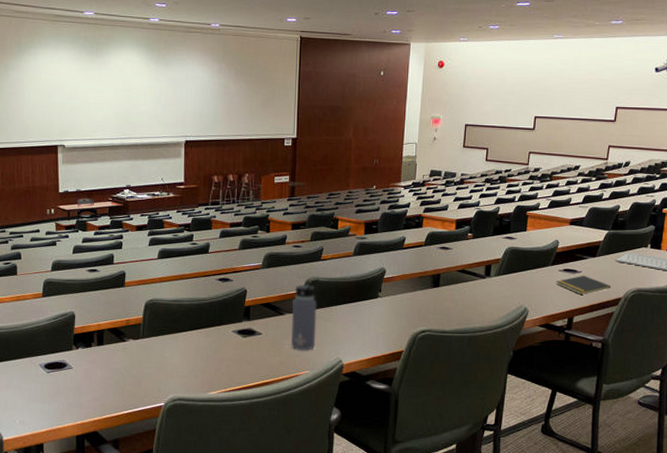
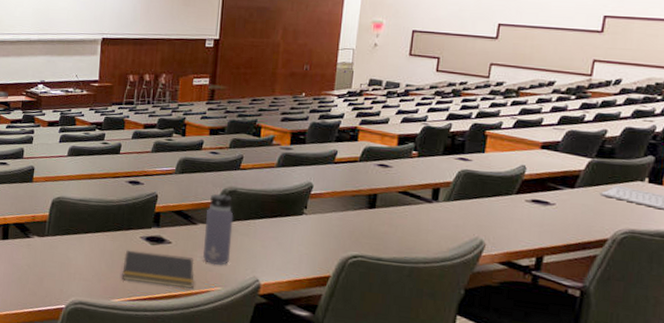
notepad: none [217,344,284,375] -> present [122,250,195,289]
notepad: present [556,275,611,295] -> none [521,208,594,231]

